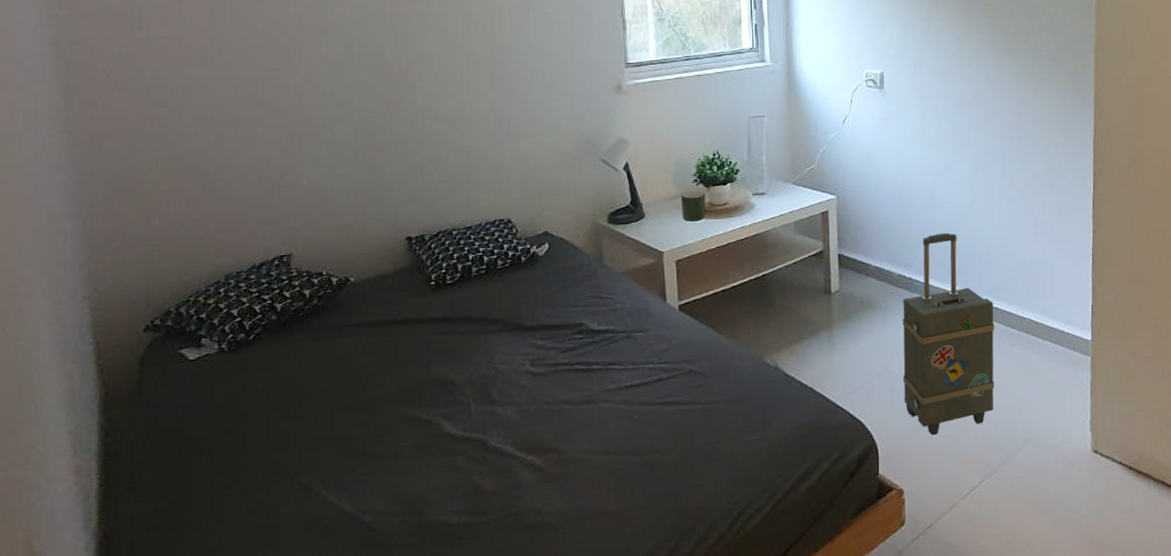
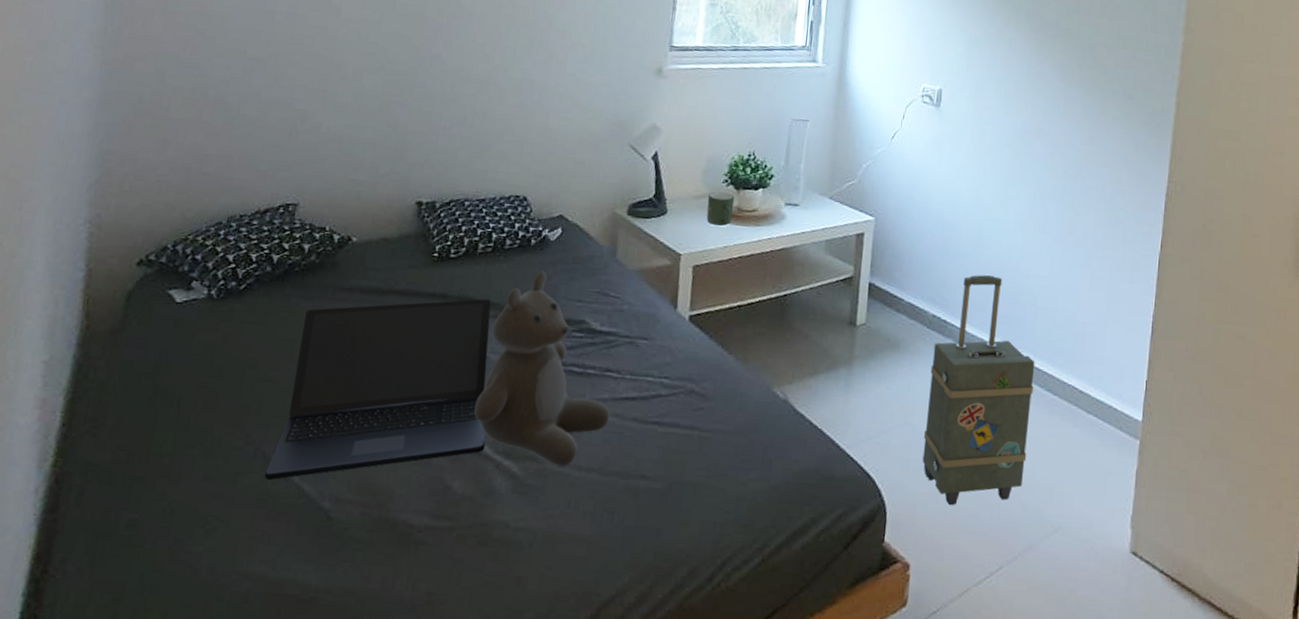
laptop: none [304,316,507,505] -> present [264,299,492,480]
teddy bear: none [492,284,619,454] -> present [474,271,611,467]

